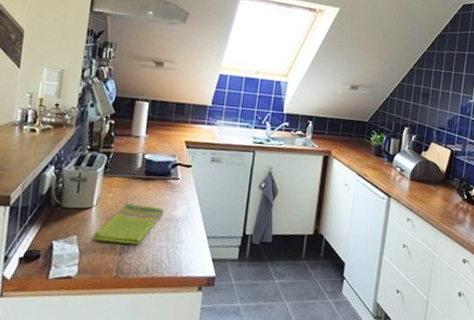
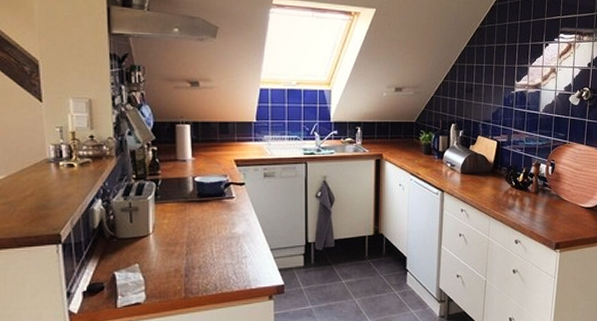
dish towel: present [92,203,165,245] -> none [155,227,224,266]

